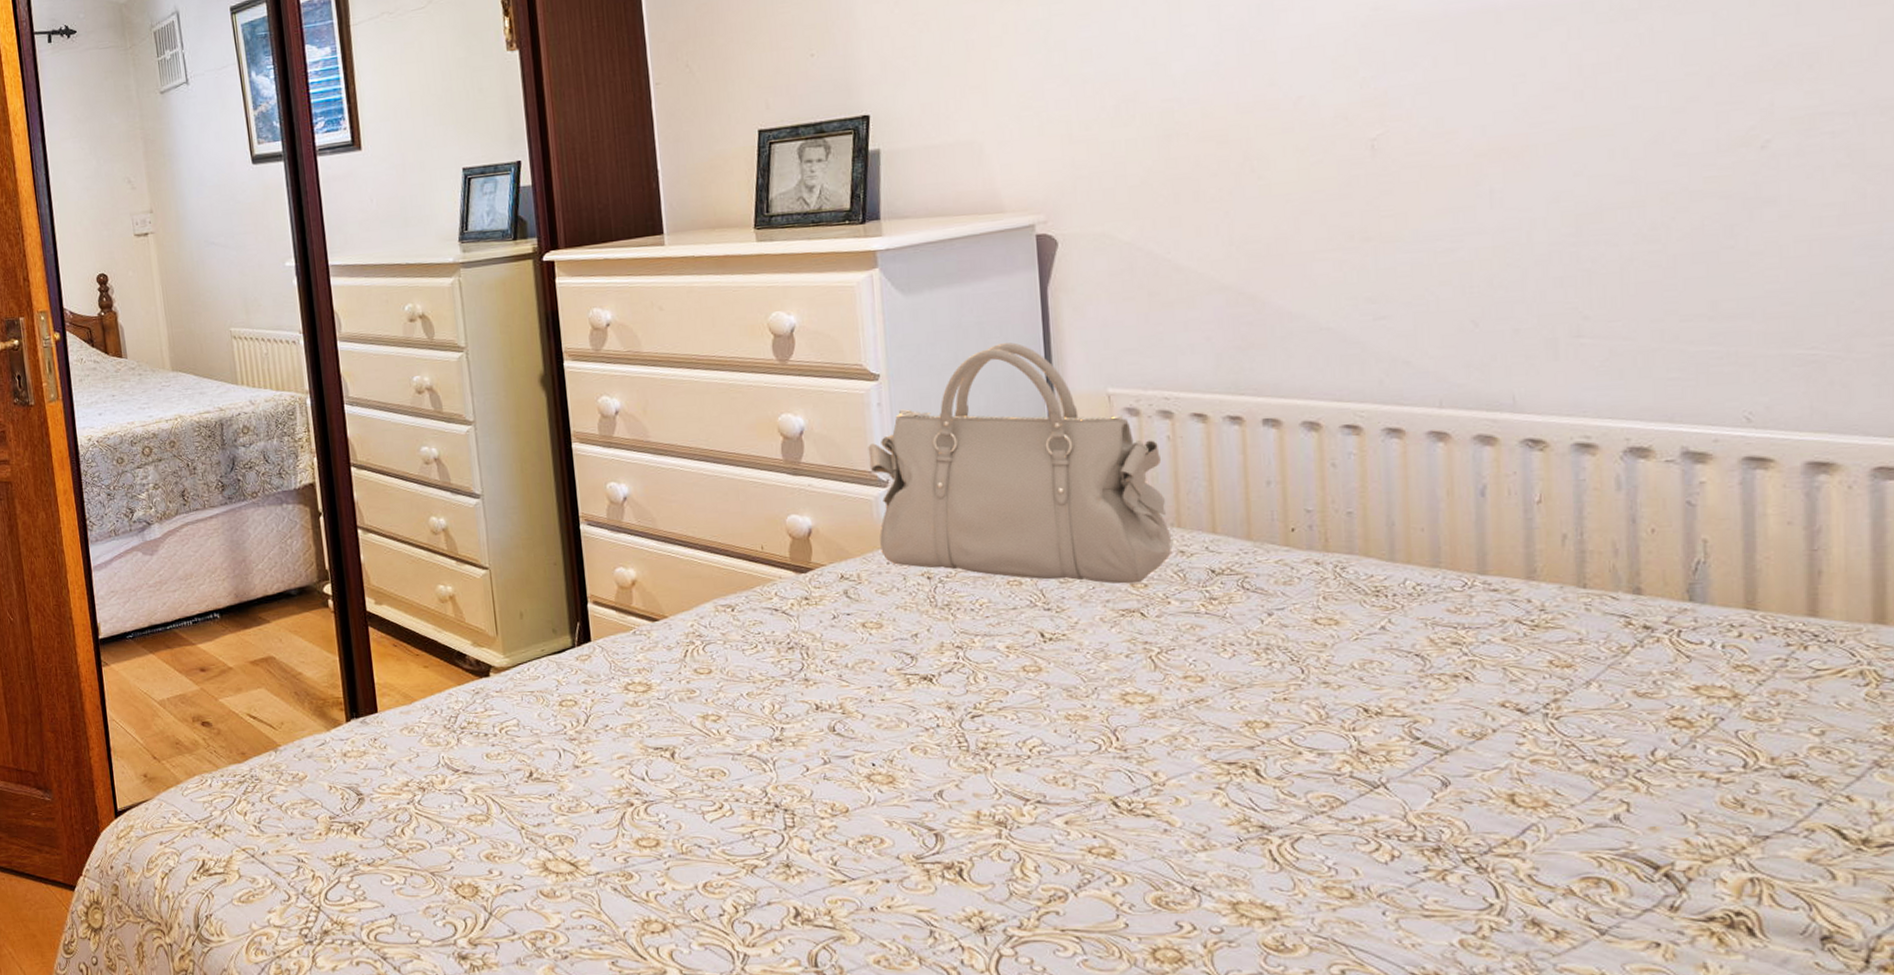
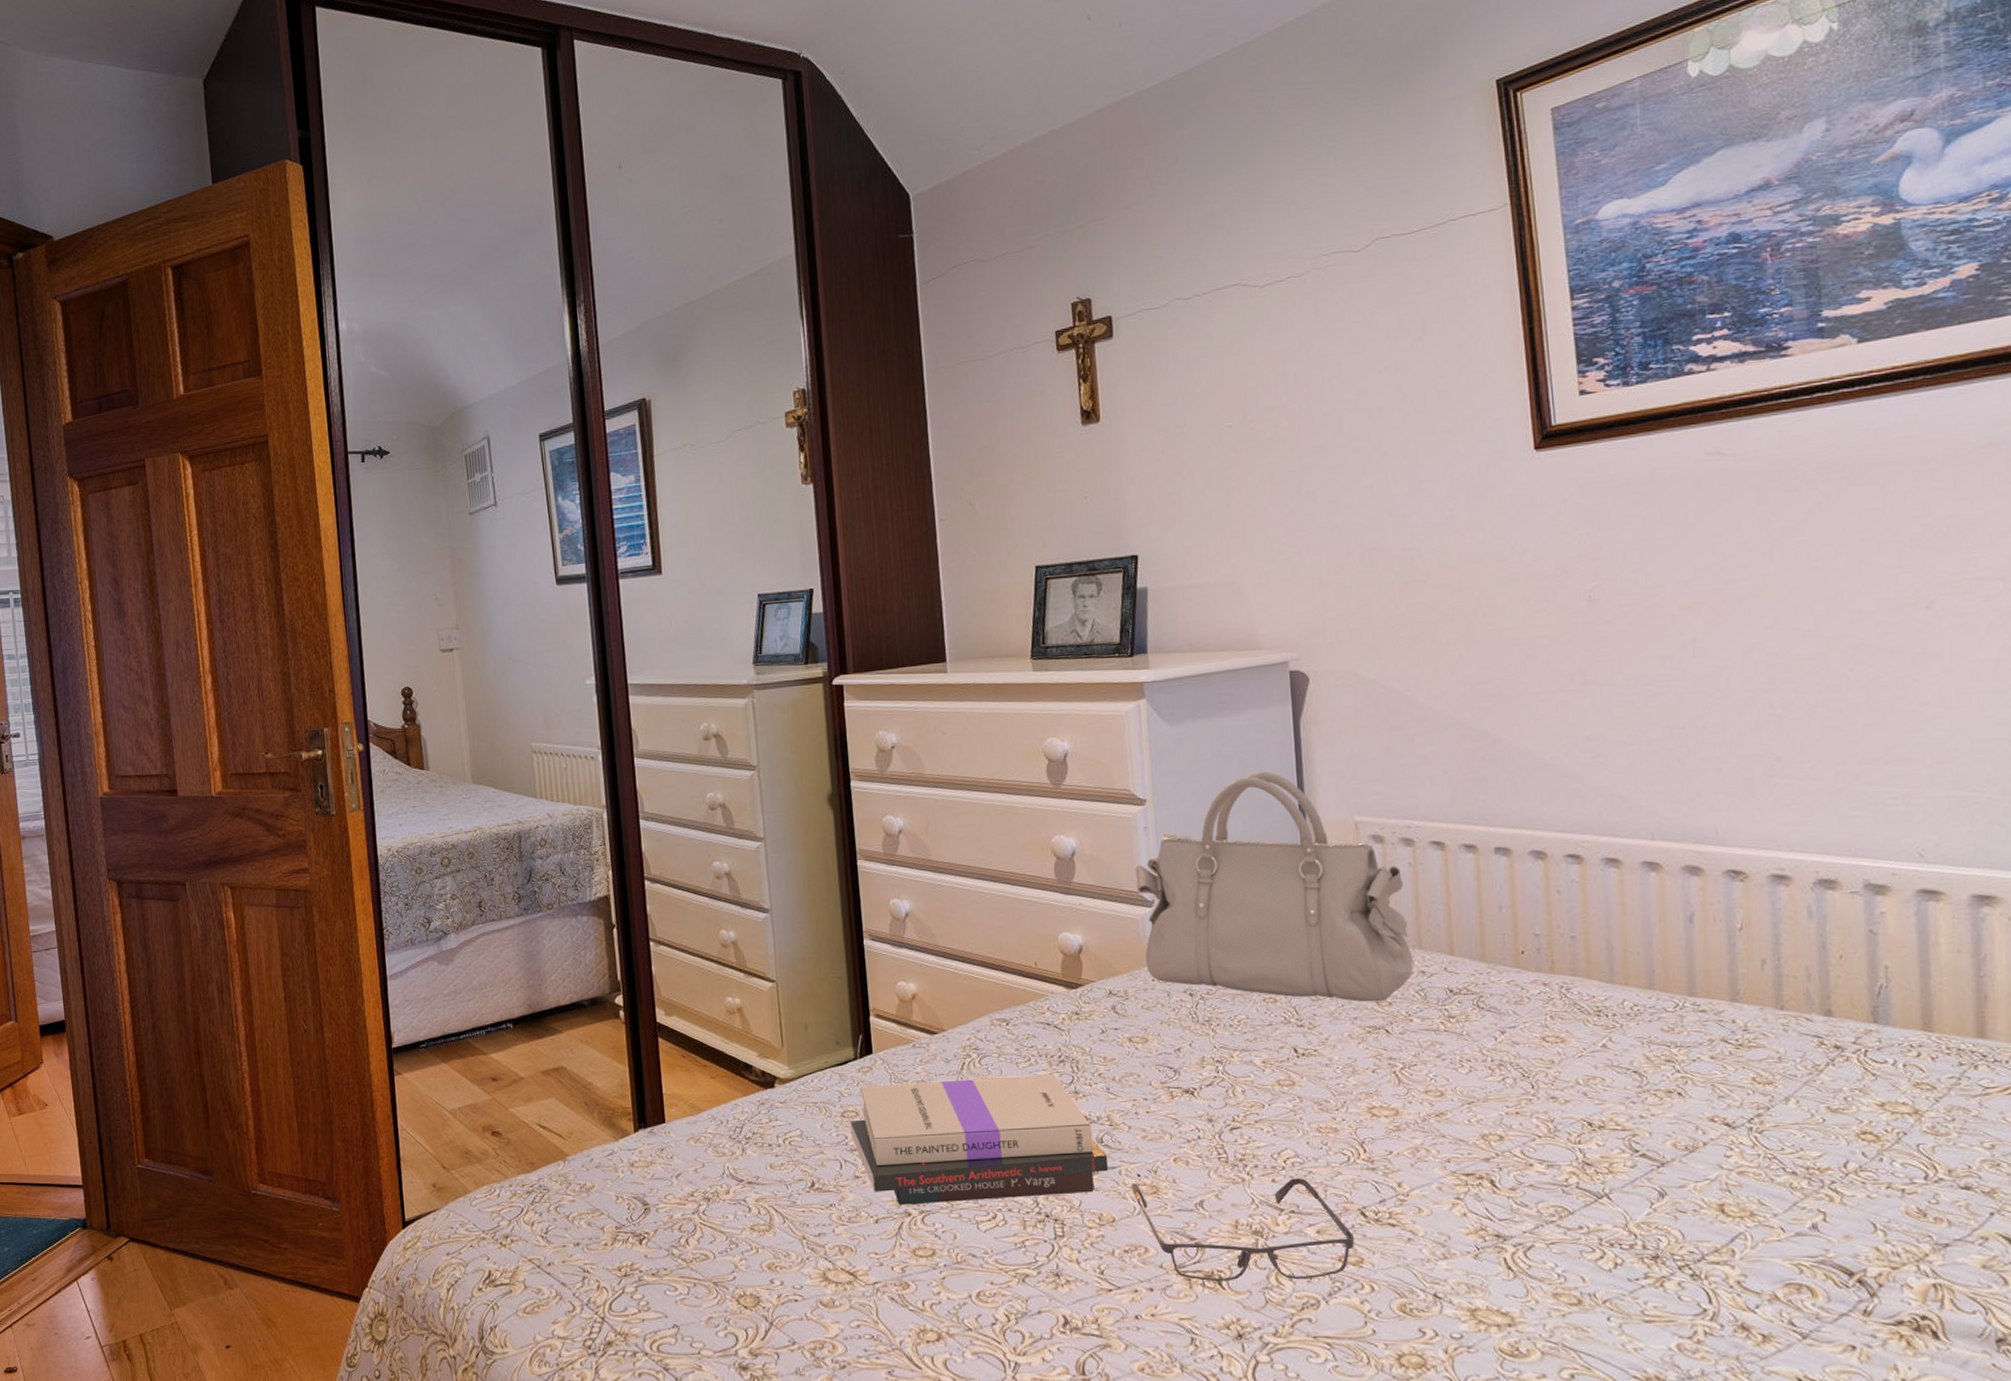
books: none [568,661,842,795] -> present [850,1074,1109,1205]
spectacles: none [866,767,1106,874] -> present [1132,1178,1354,1282]

